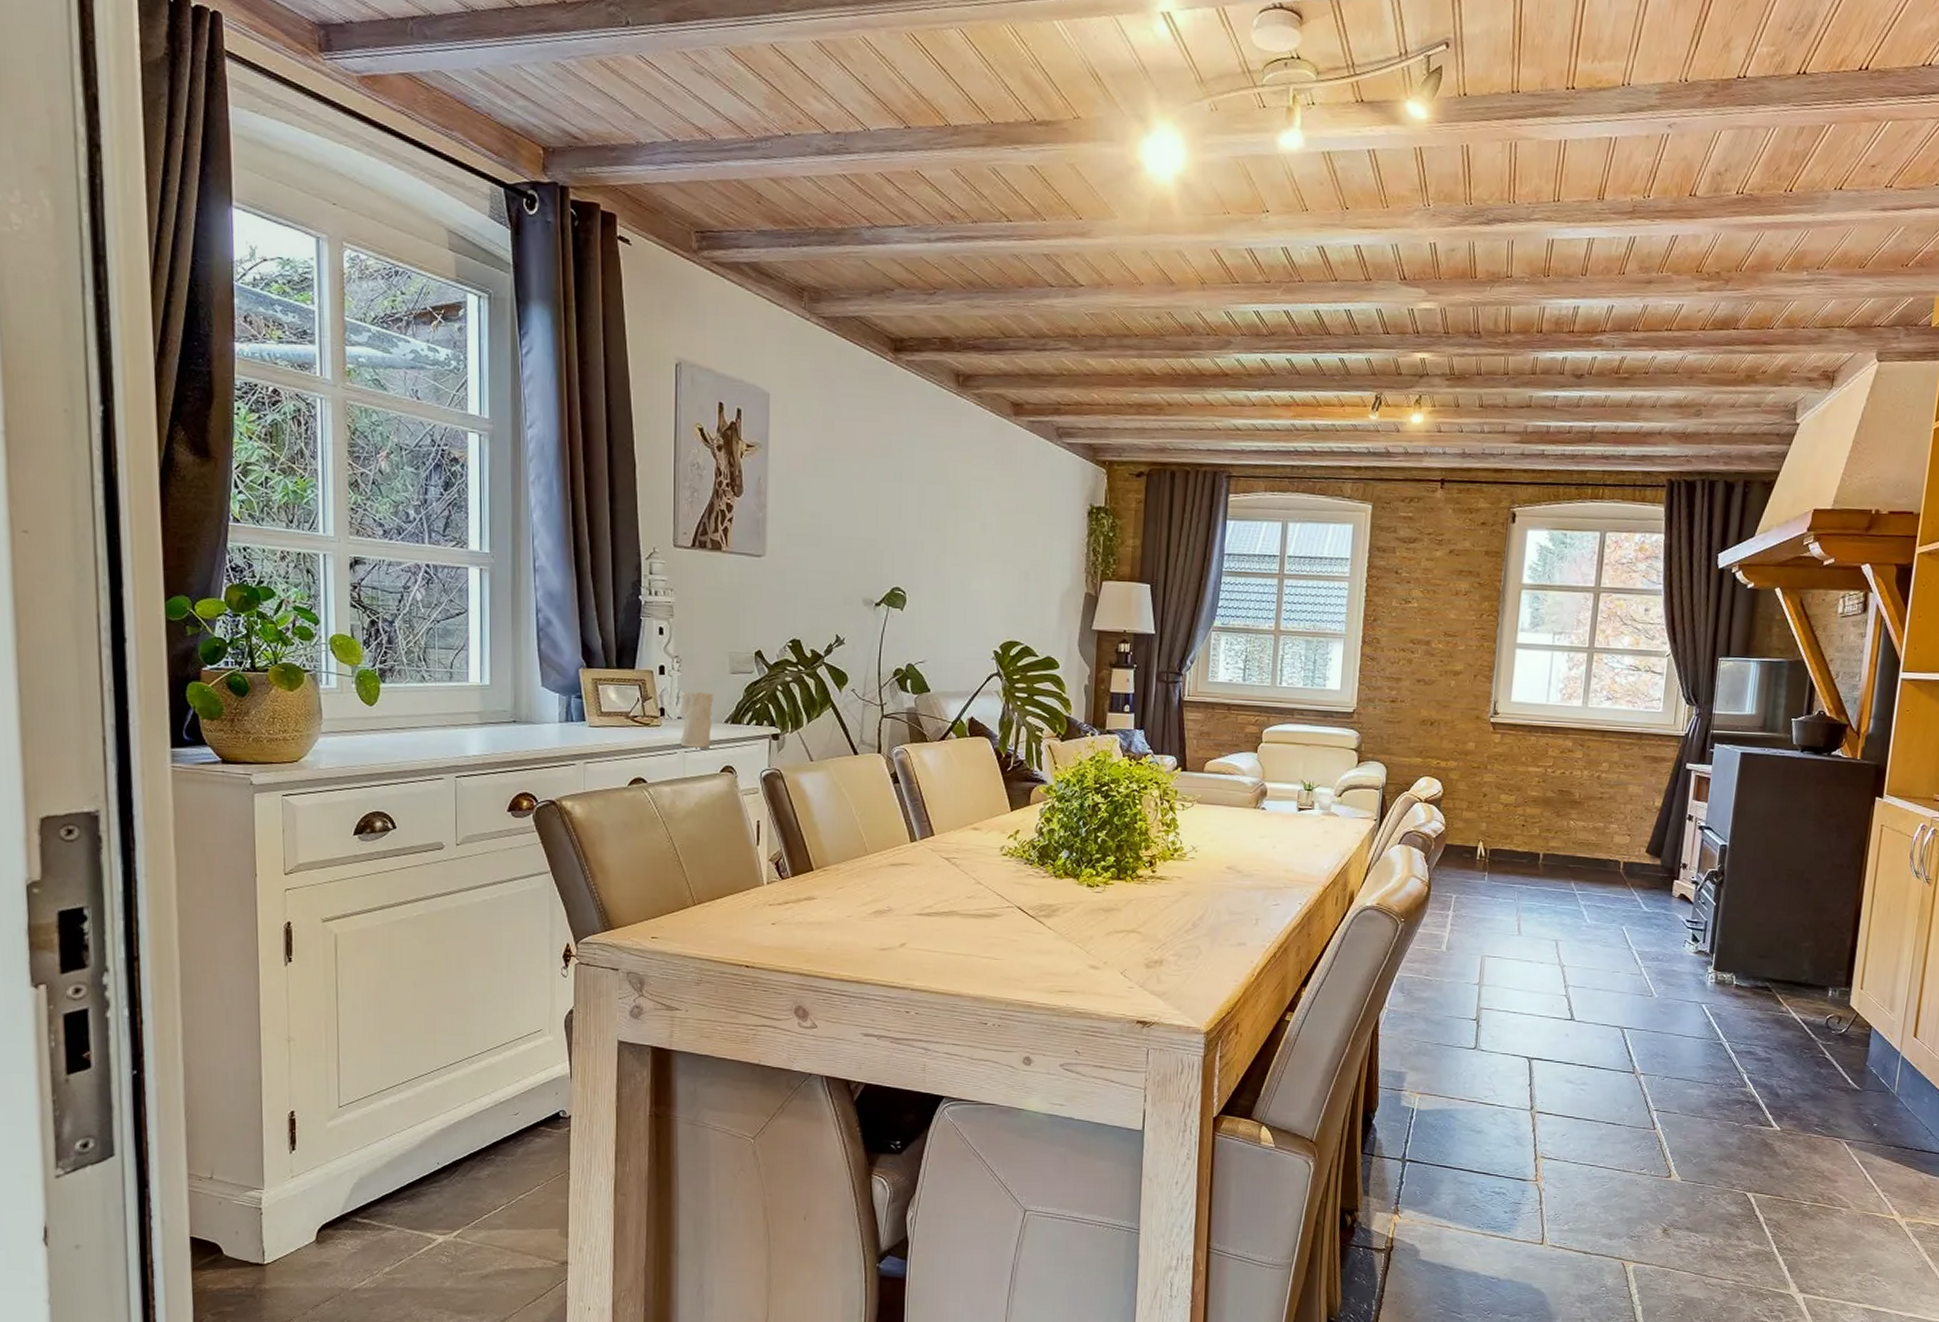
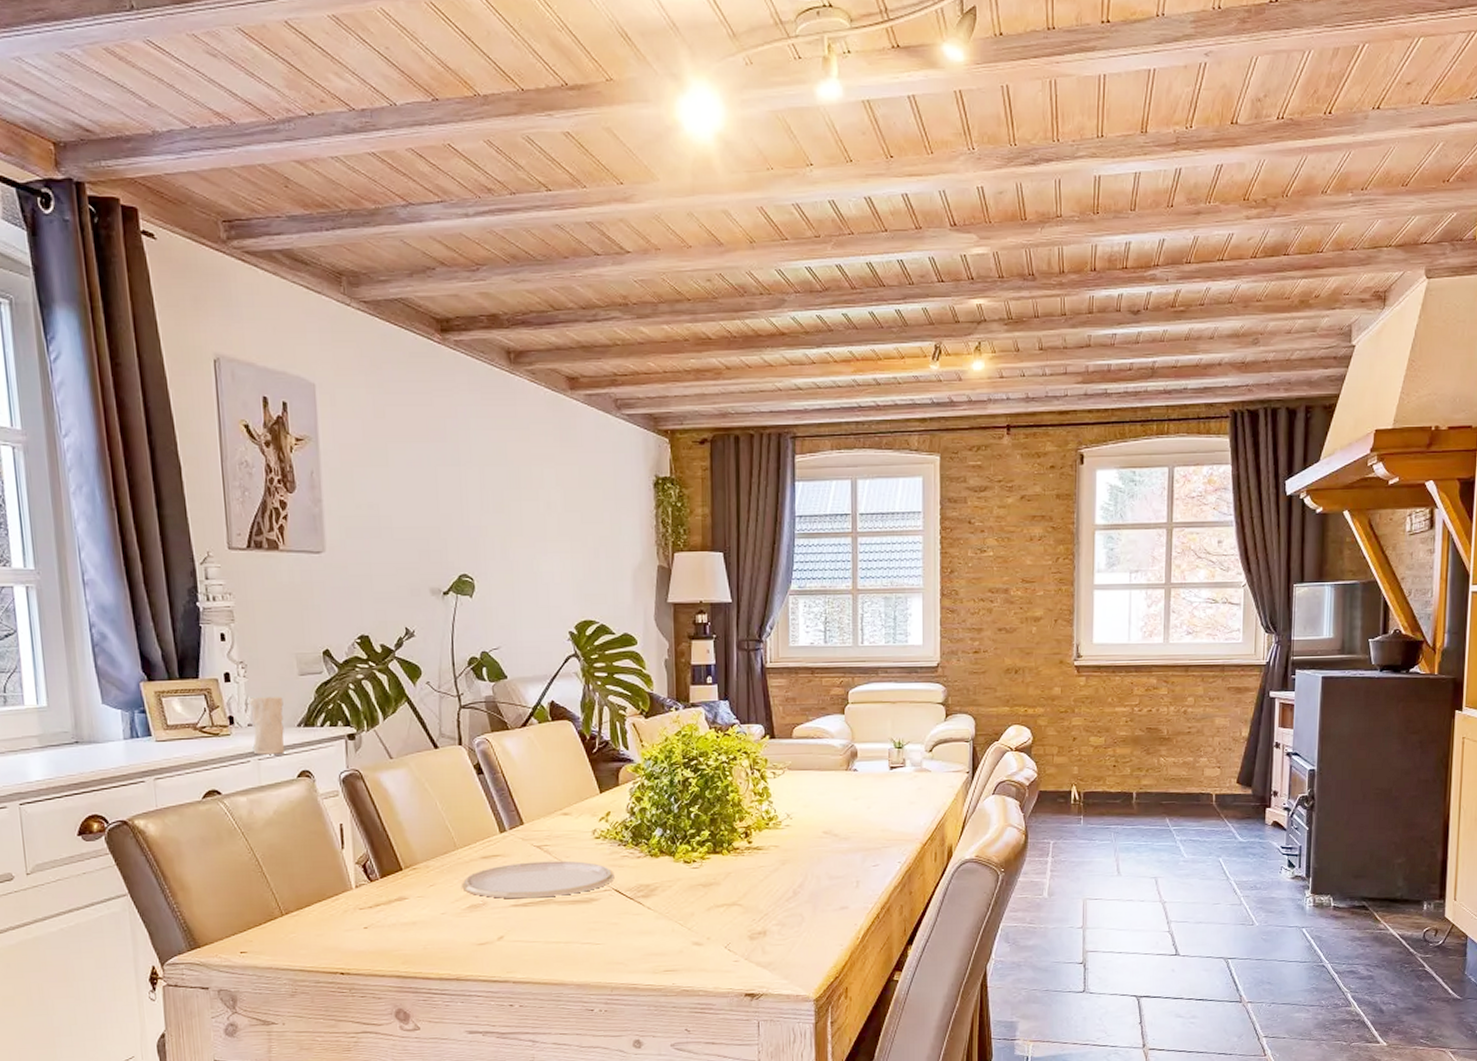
plate: none [868,873,1018,909] -> present [461,860,615,899]

